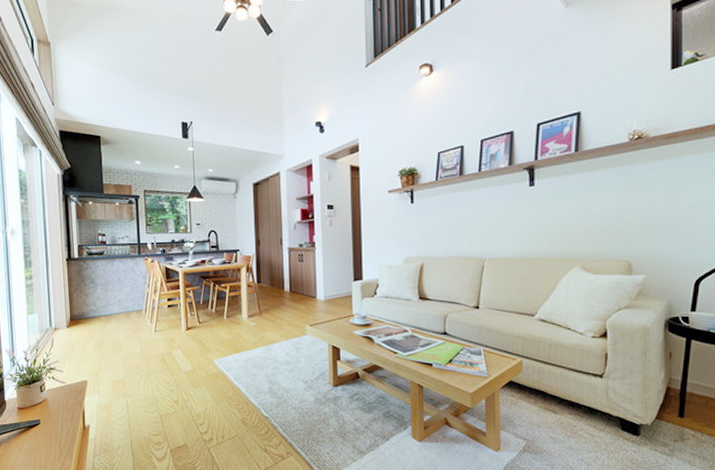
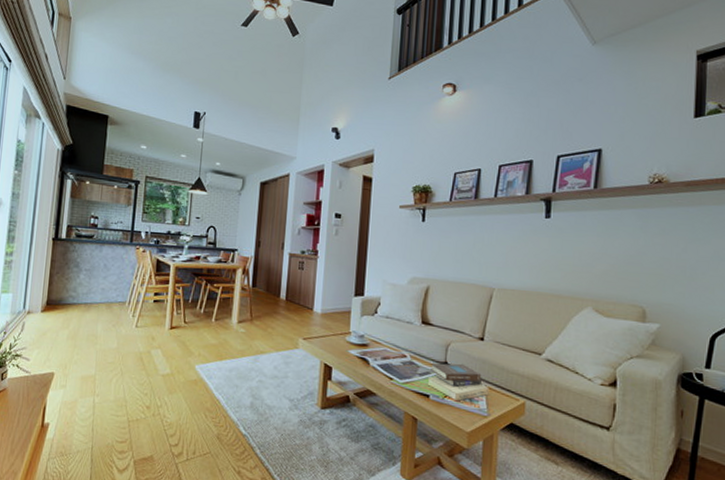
books: none [429,332,488,367] -> present [427,363,489,402]

